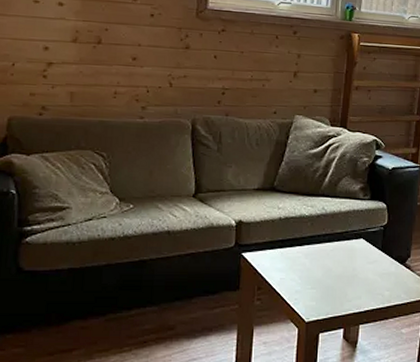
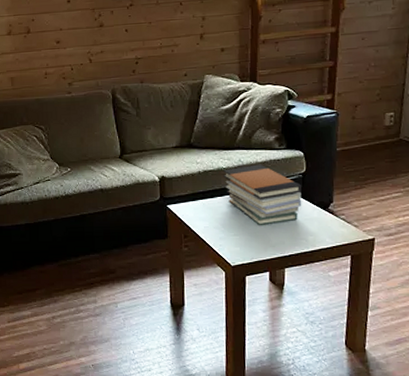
book stack: none [305,213,382,278] -> present [223,164,302,225]

